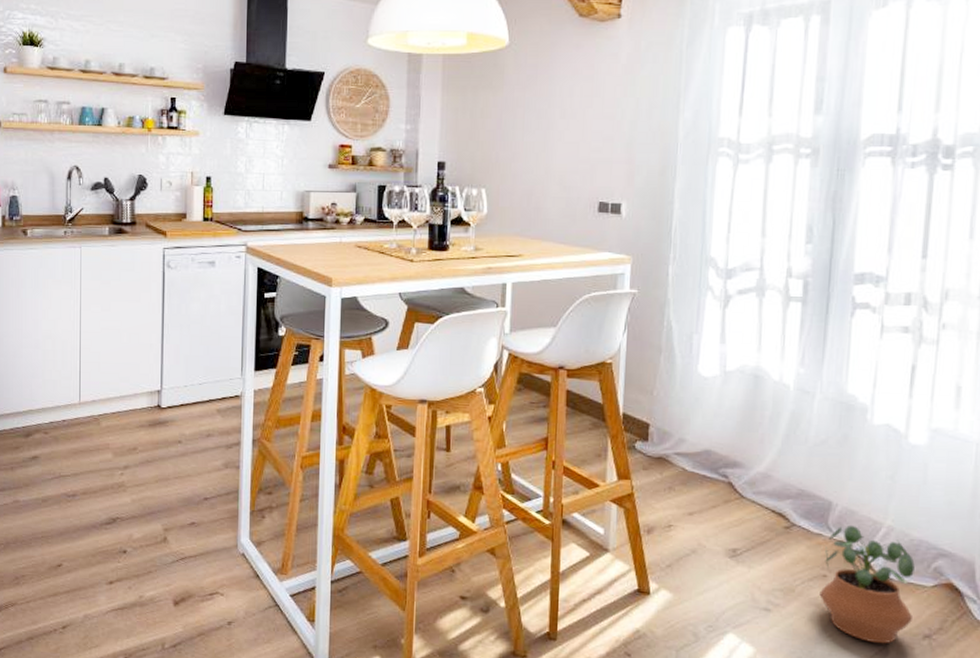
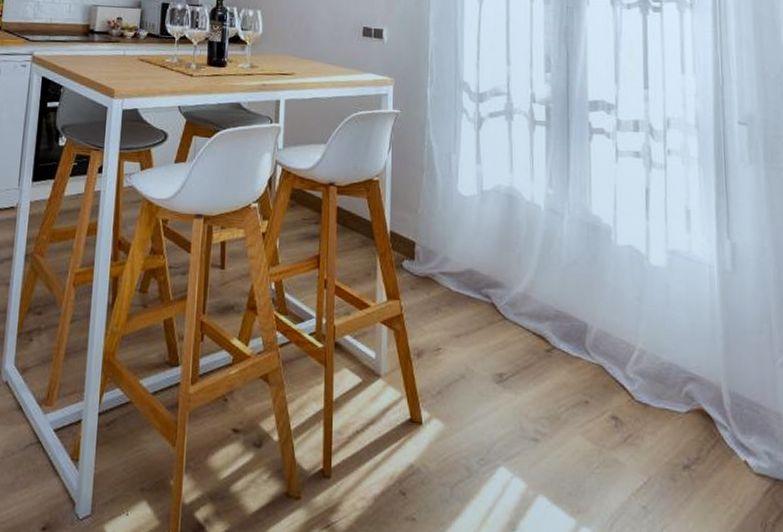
potted plant: present [819,525,915,644] -> none [583,347,672,476]

